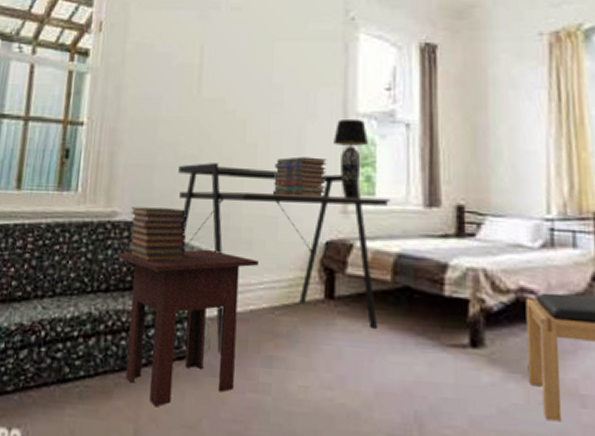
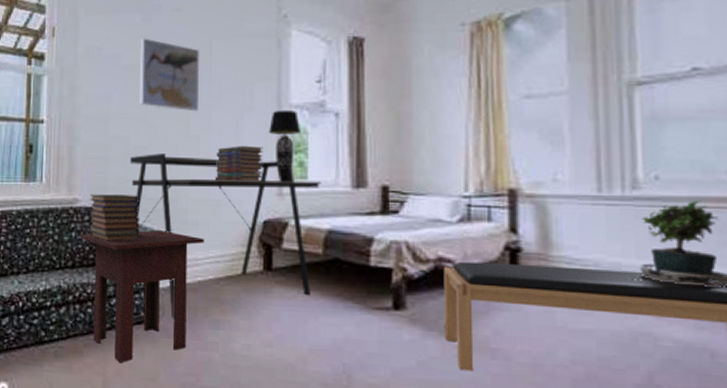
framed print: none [191,37,259,118] -> present [139,38,200,112]

